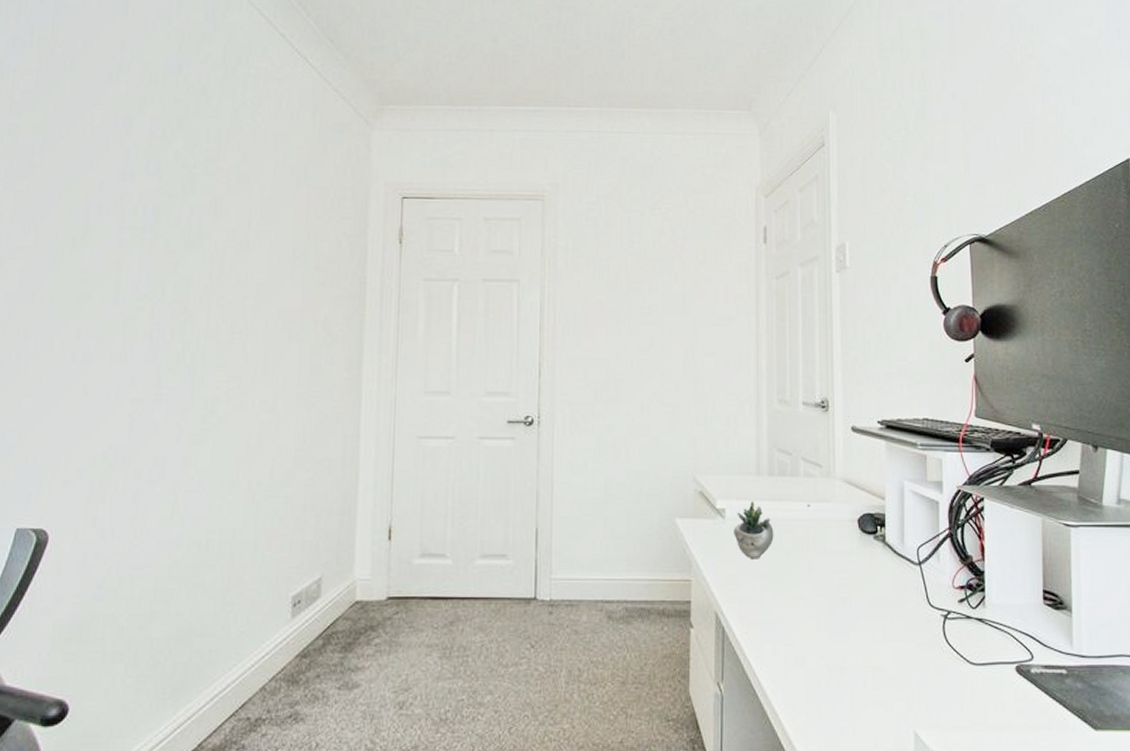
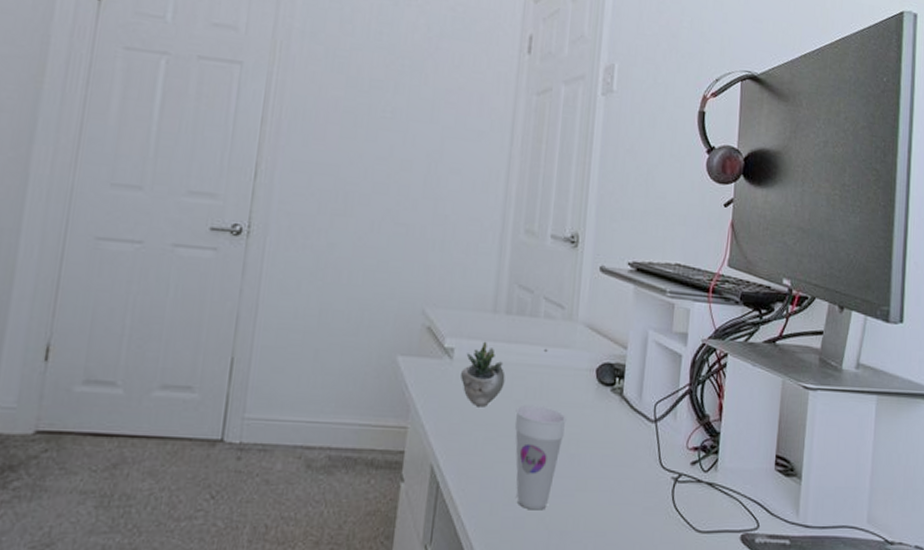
cup: none [787,555,835,649] -> present [514,404,567,510]

